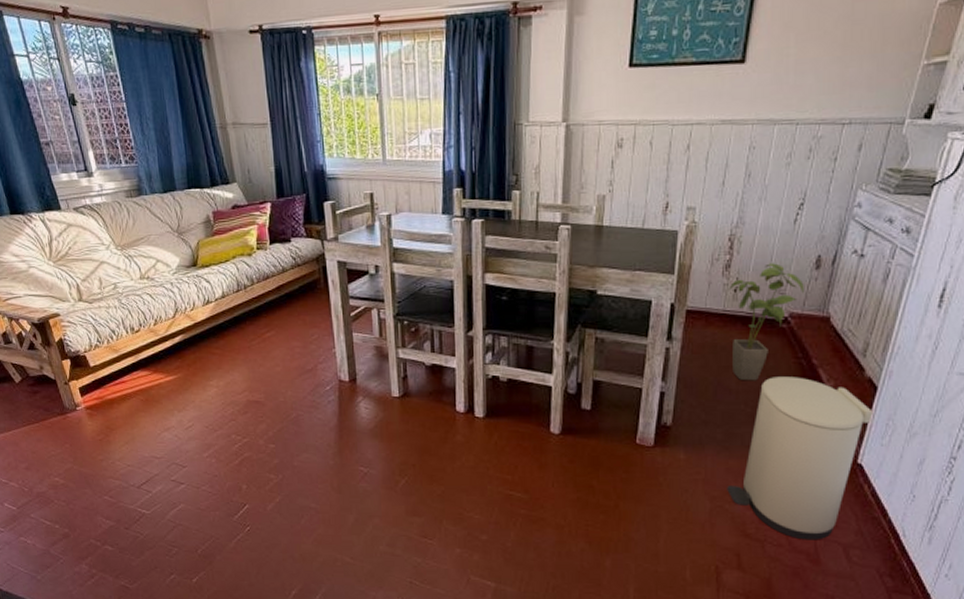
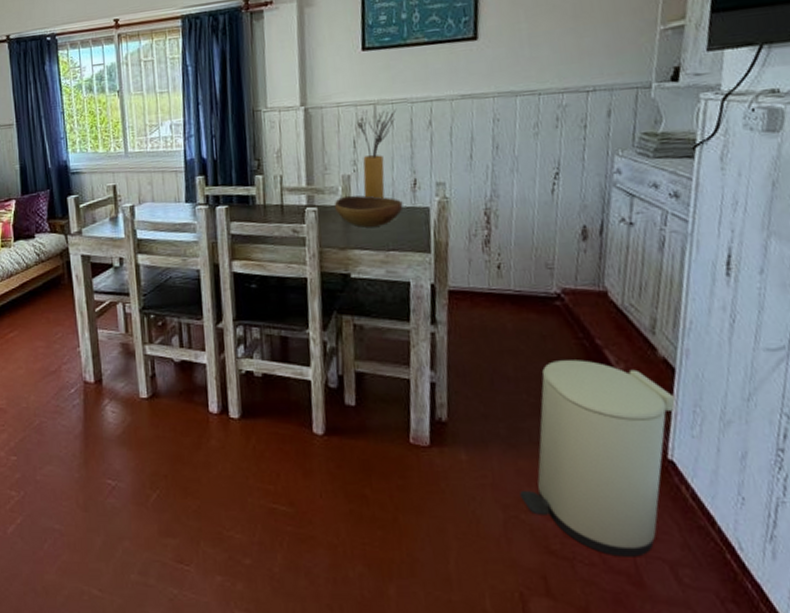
bowl: none [587,215,653,247] -> present [334,195,403,228]
vase: none [617,125,657,220] -> present [358,104,397,199]
house plant: present [728,263,804,381] -> none [491,236,574,367]

